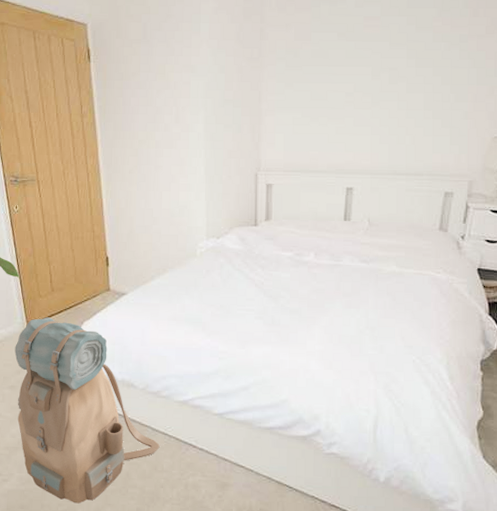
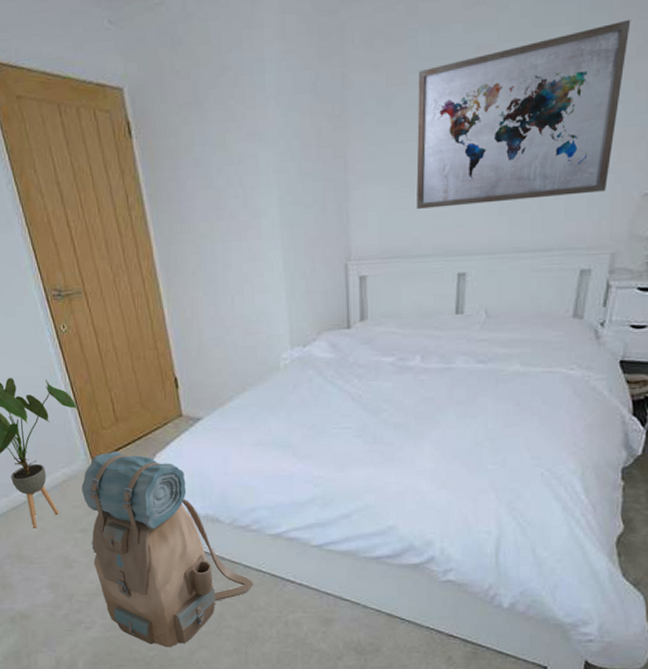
wall art: none [315,8,481,135] -> present [416,19,631,209]

